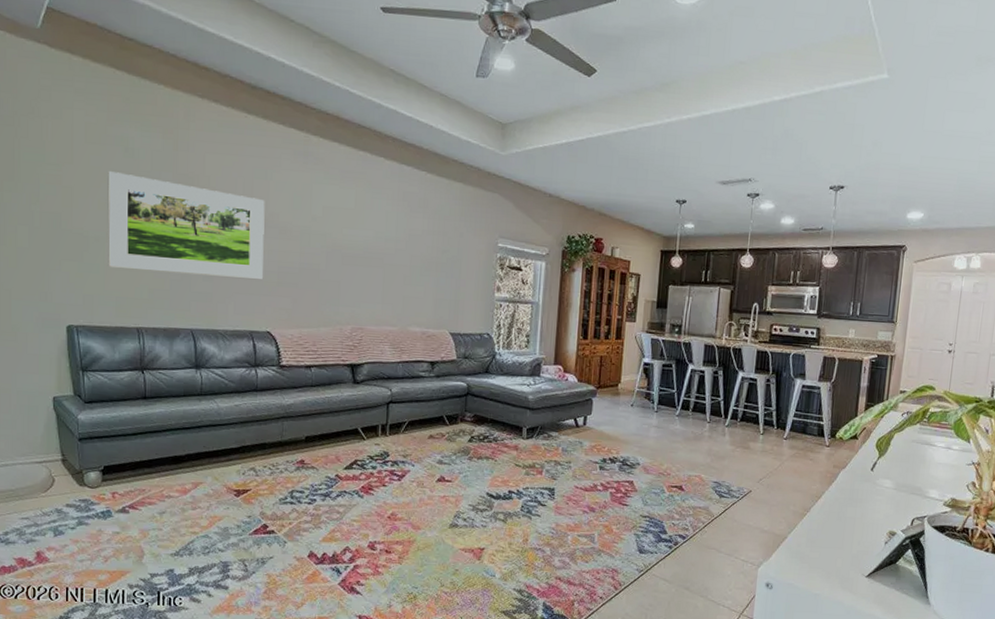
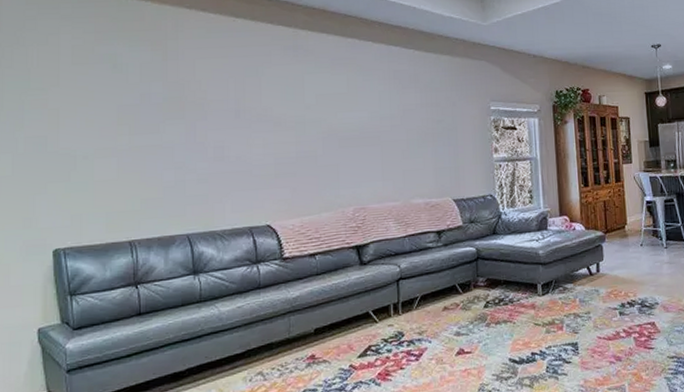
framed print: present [107,171,265,279] -> none [96,88,259,183]

